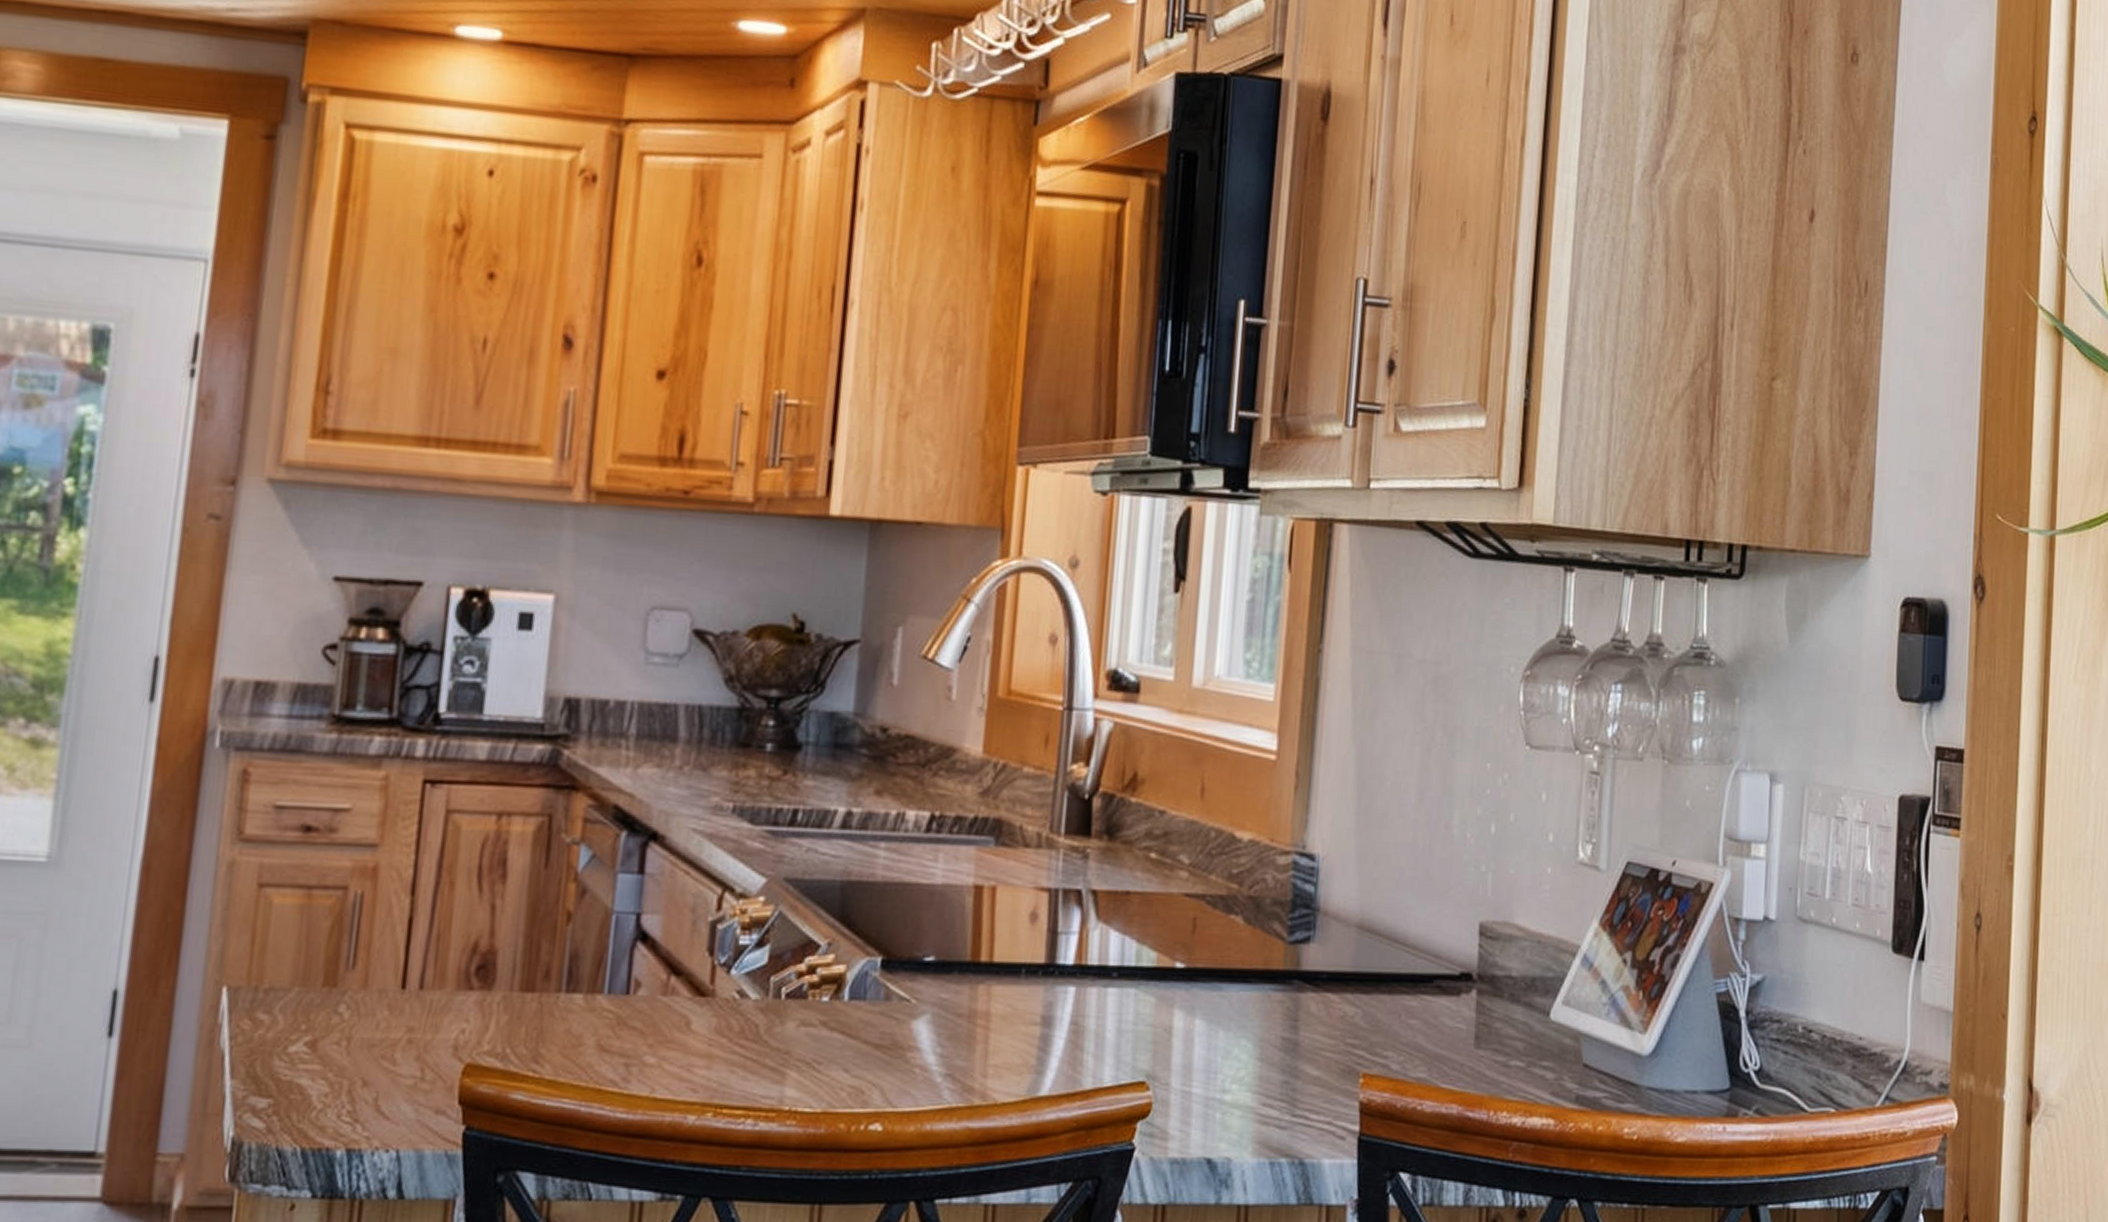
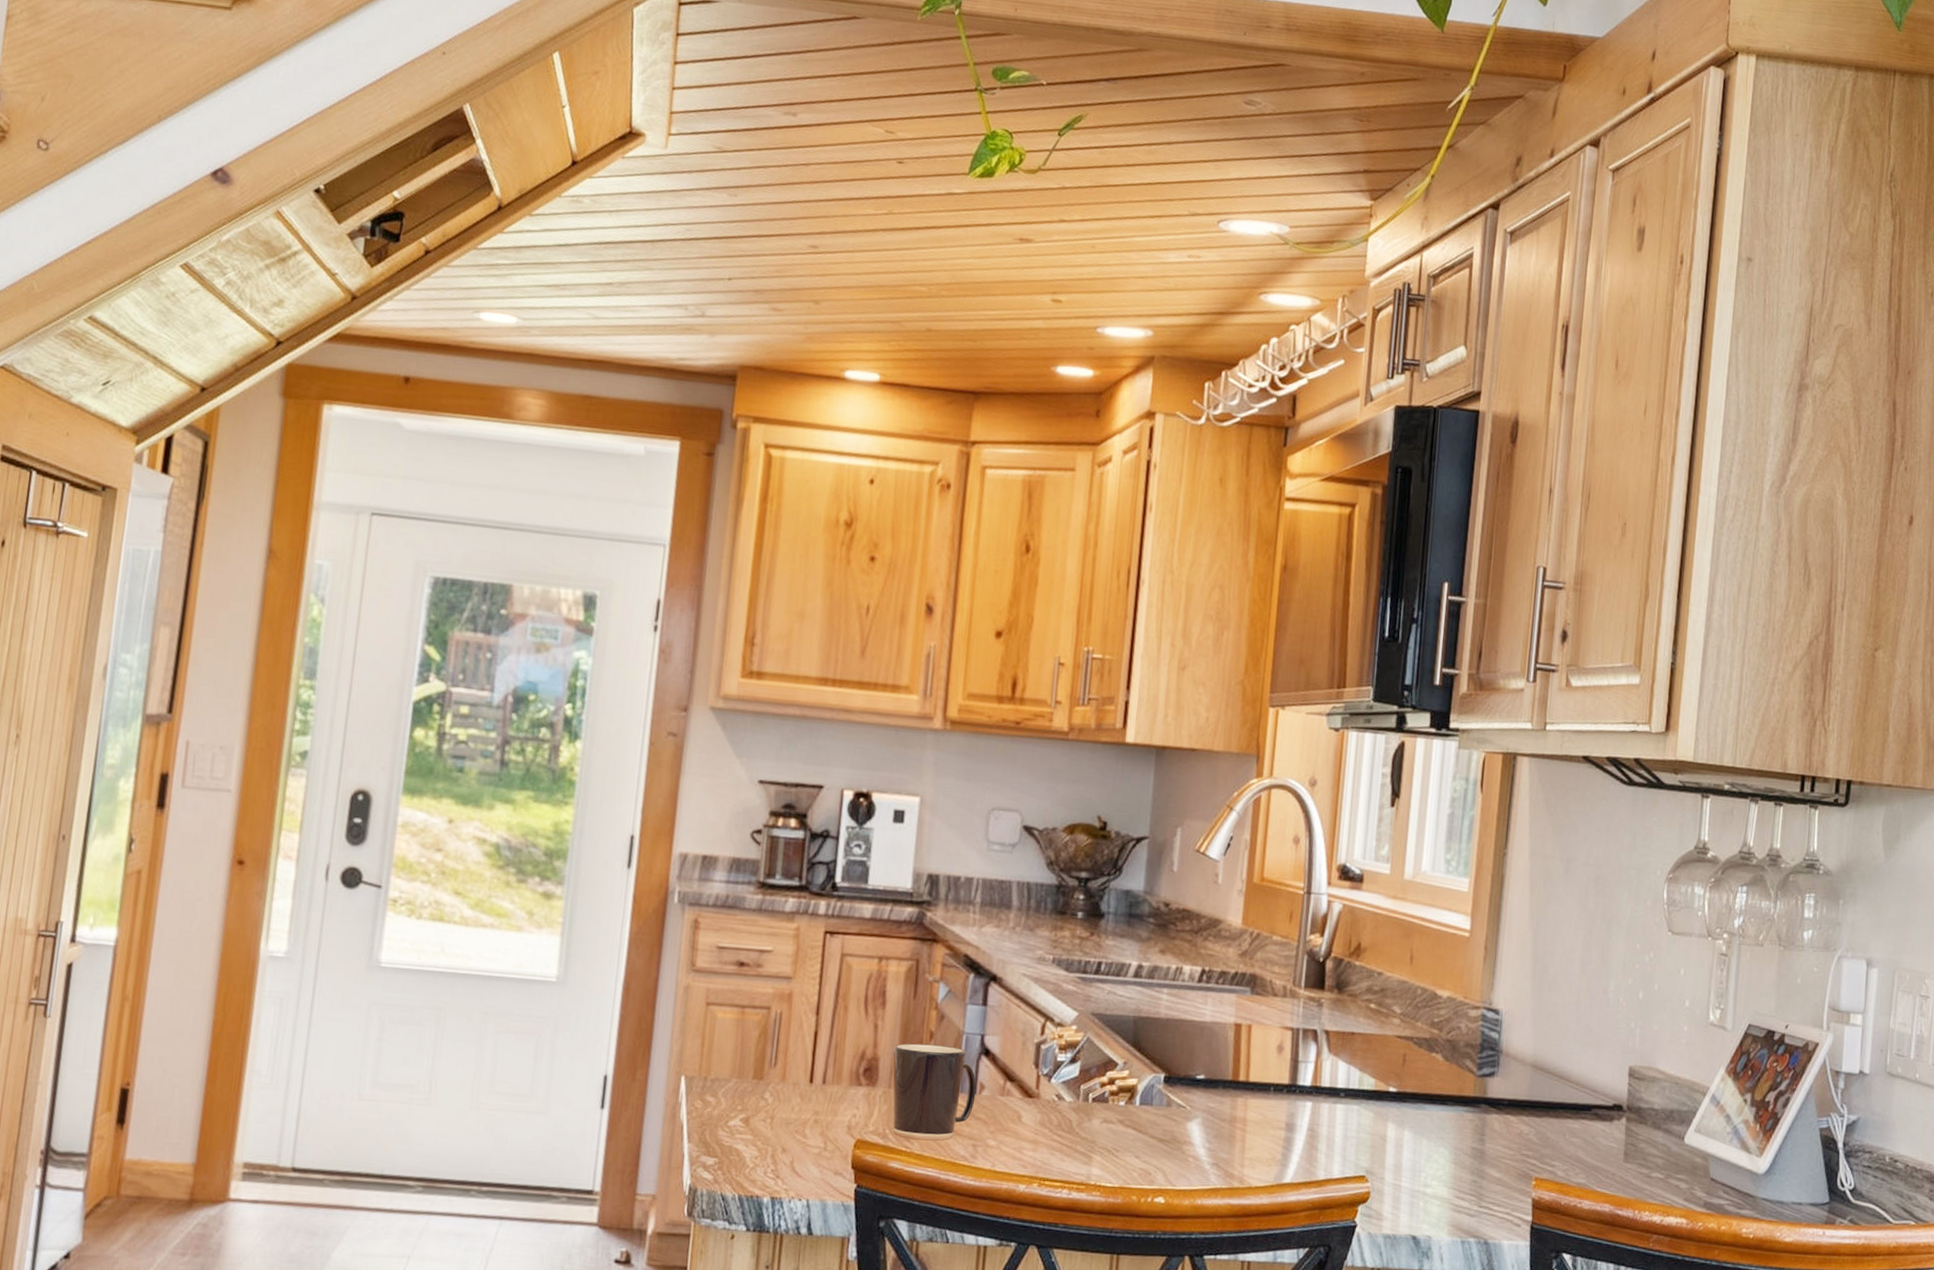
mug: none [515,928,630,1062] -> present [892,1043,977,1142]

